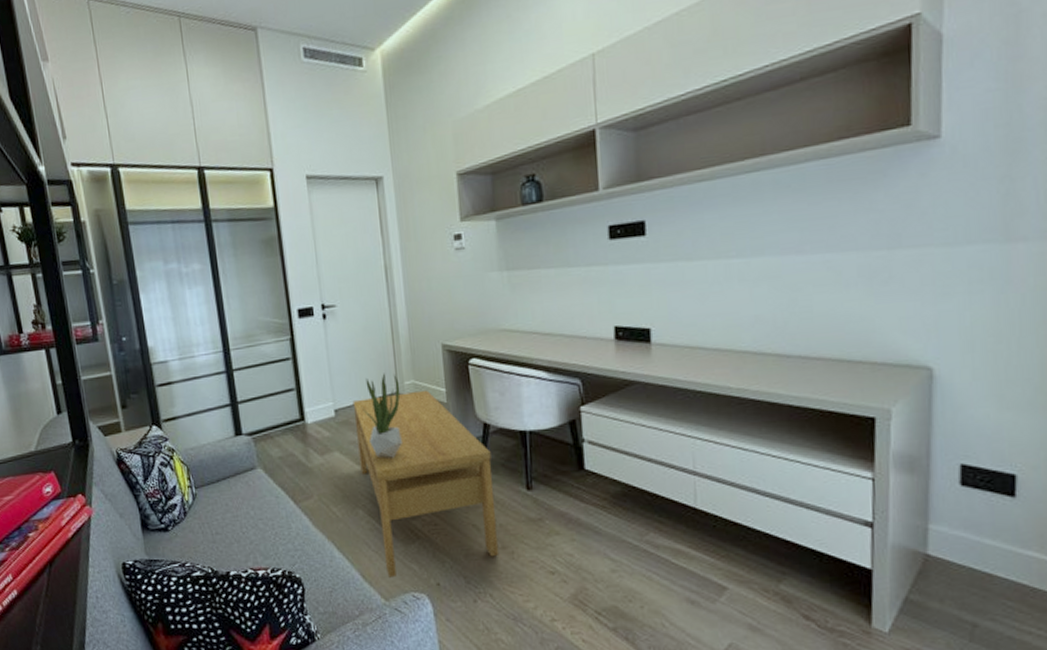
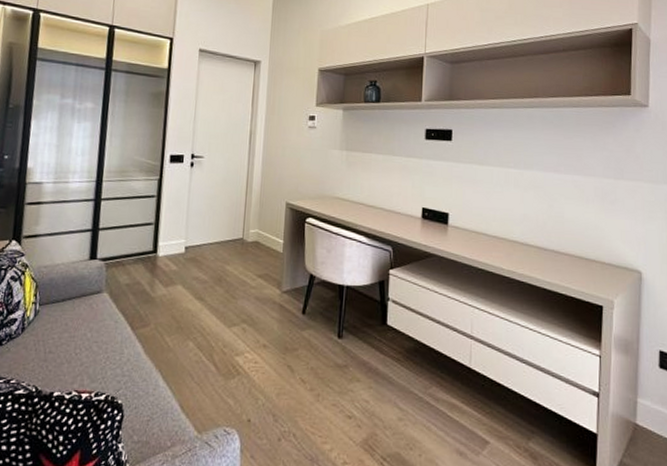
coffee table: present [352,390,498,578] -> none [198,239,313,411]
potted plant: present [362,373,402,458] -> none [210,220,246,296]

